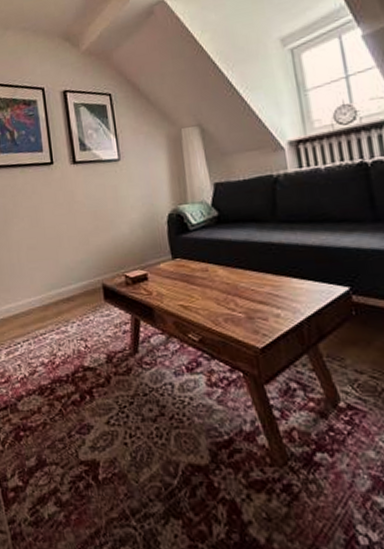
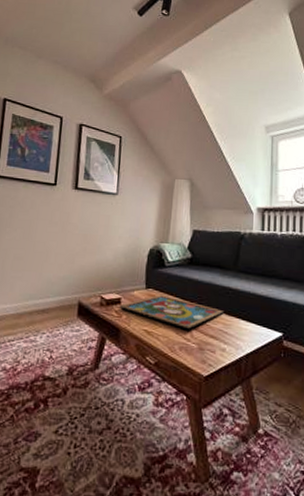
framed painting: none [146,263,271,300] -> present [119,295,224,331]

